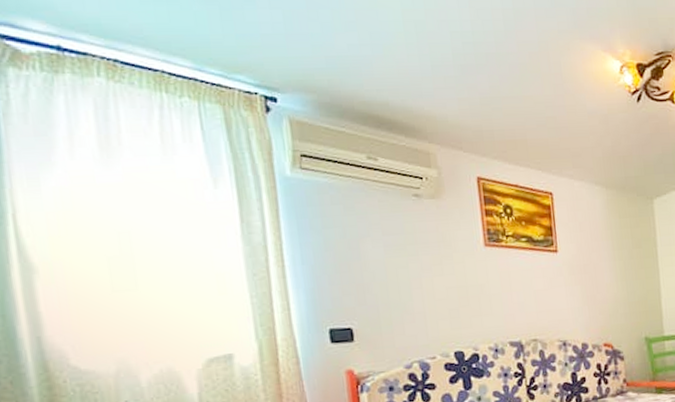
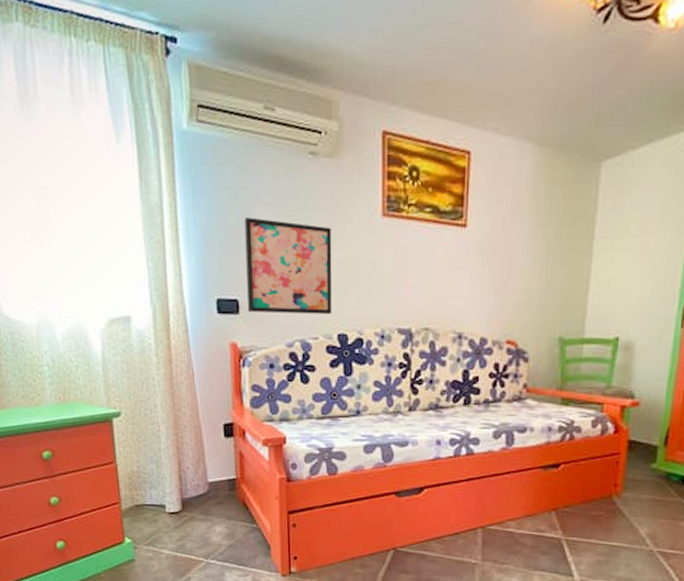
wall art: none [353,252,447,340] -> present [244,217,332,314]

